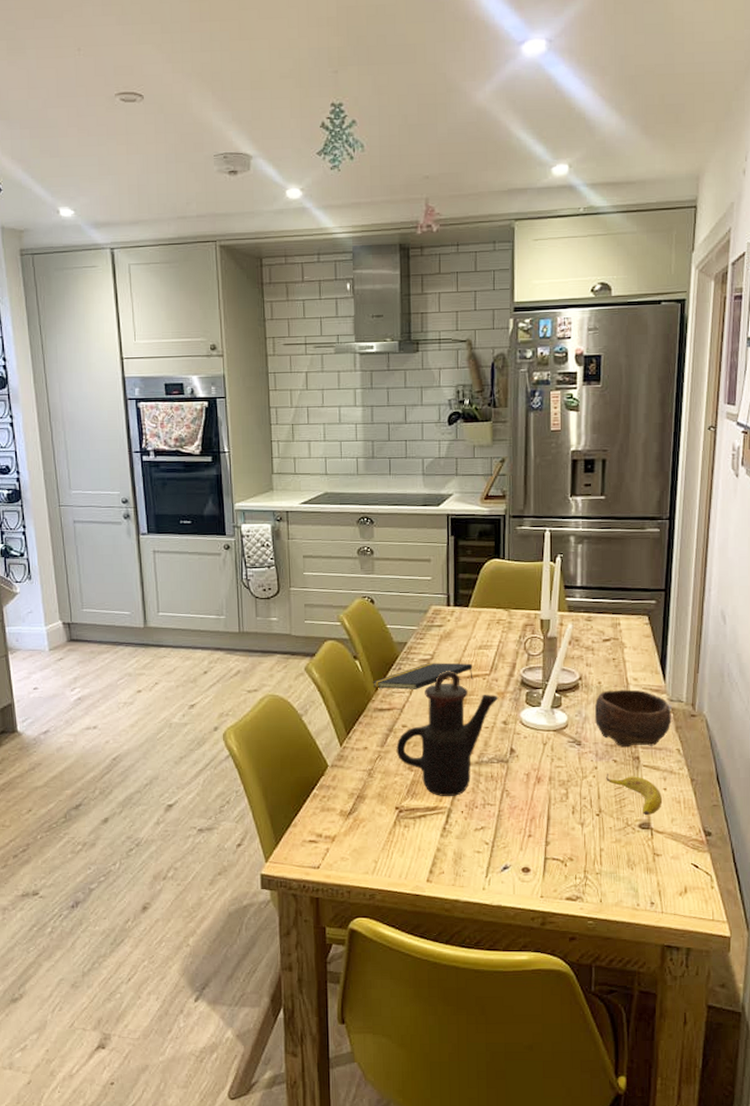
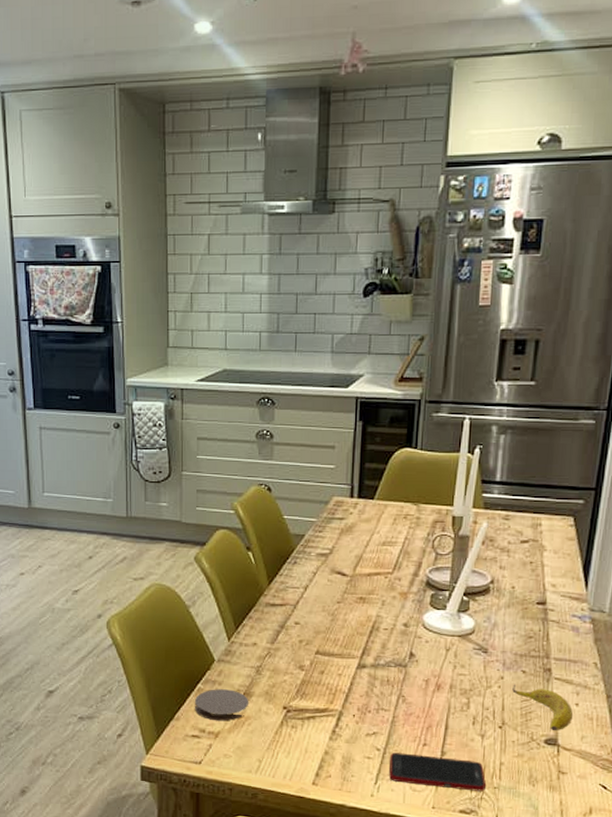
coaster: none [310,793,363,825] -> present [194,689,250,722]
notepad: present [372,662,473,690] -> none [265,558,375,585]
teapot: present [396,671,499,796] -> none [287,567,401,699]
cell phone: none [498,845,588,878] -> present [389,753,486,792]
bowl: present [594,689,672,748] -> none [504,596,591,658]

